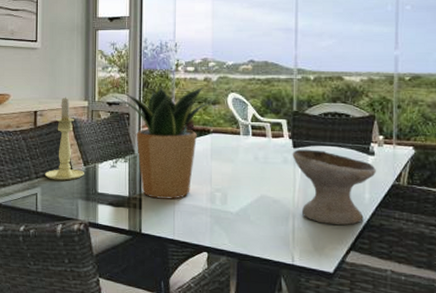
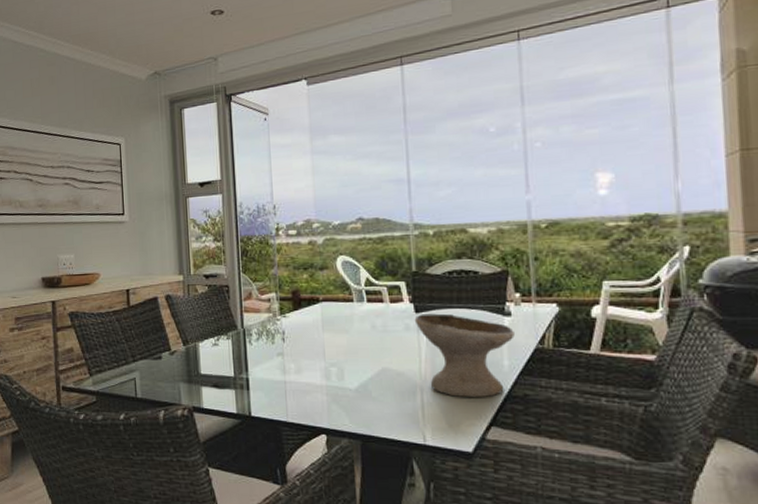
candle holder: present [44,97,84,181] -> none [142,272,184,363]
potted plant: present [112,86,218,200] -> none [209,251,325,378]

